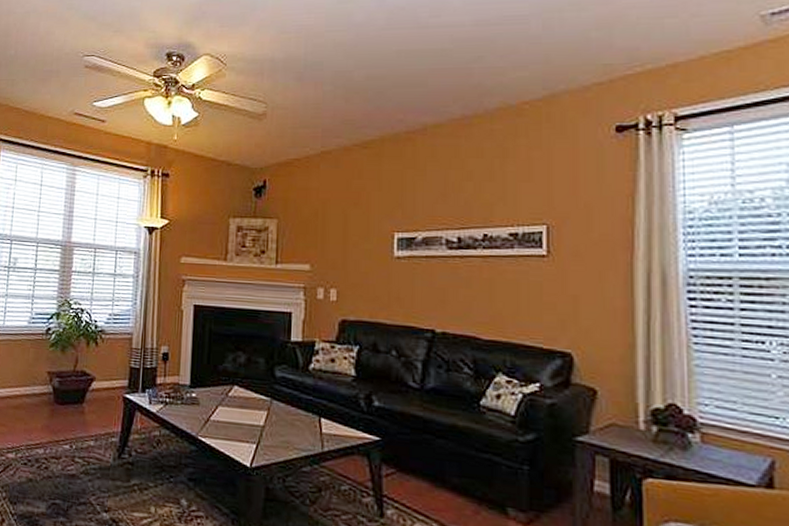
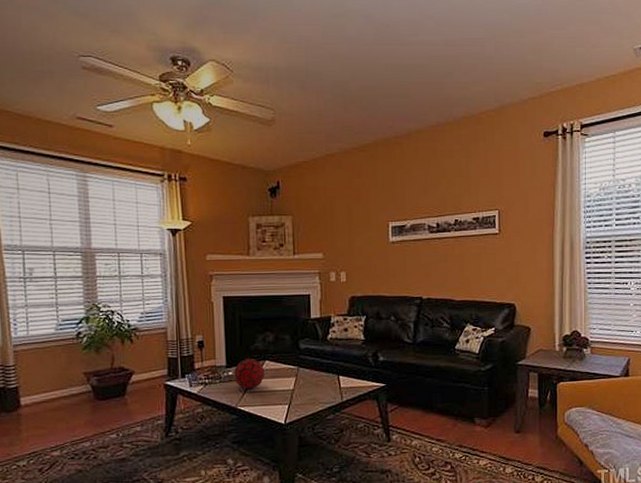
decorative orb: none [197,380,232,418] -> present [234,359,265,390]

